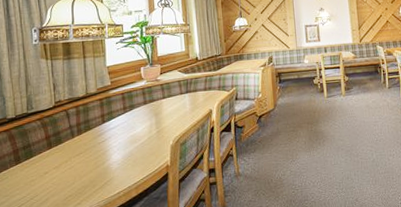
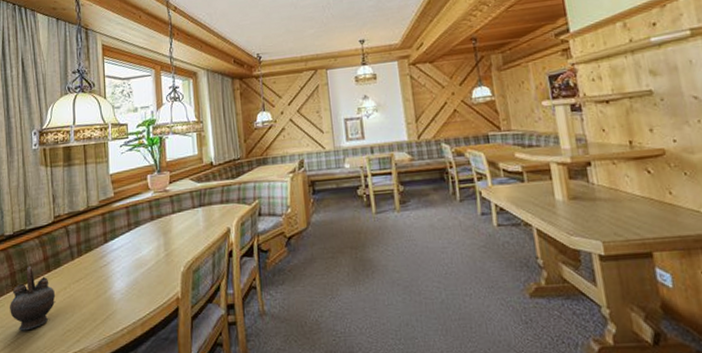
teapot: none [13,144,58,198] -> present [10,266,56,331]

